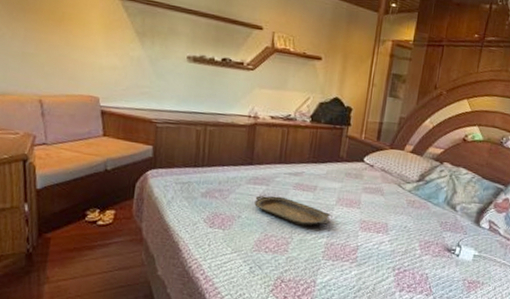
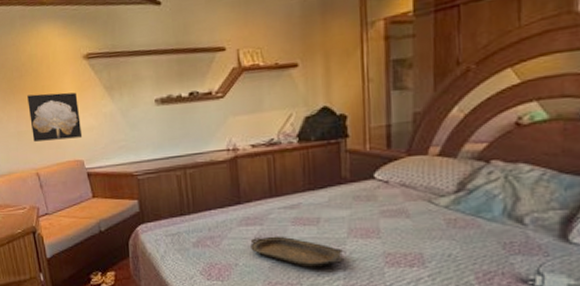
wall art: none [41,17,104,75] -> present [27,92,83,142]

